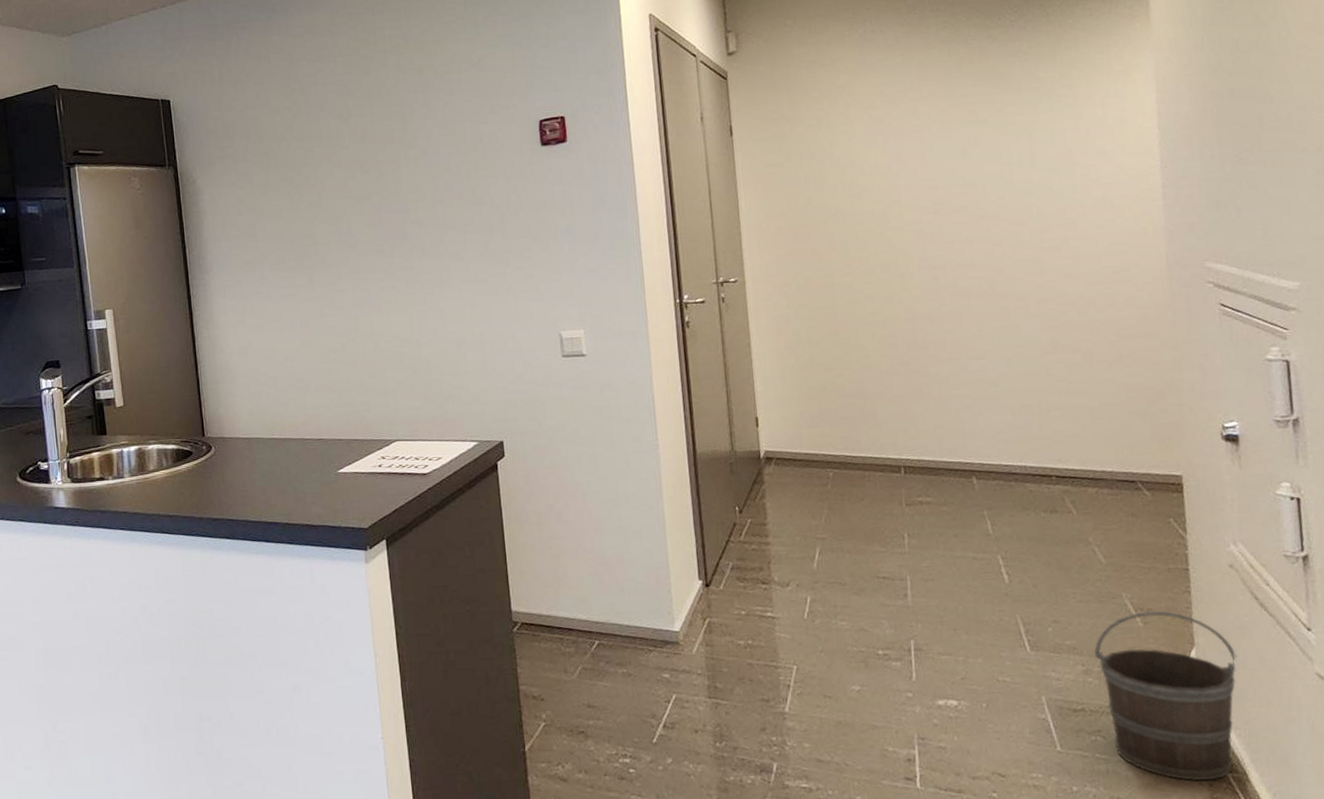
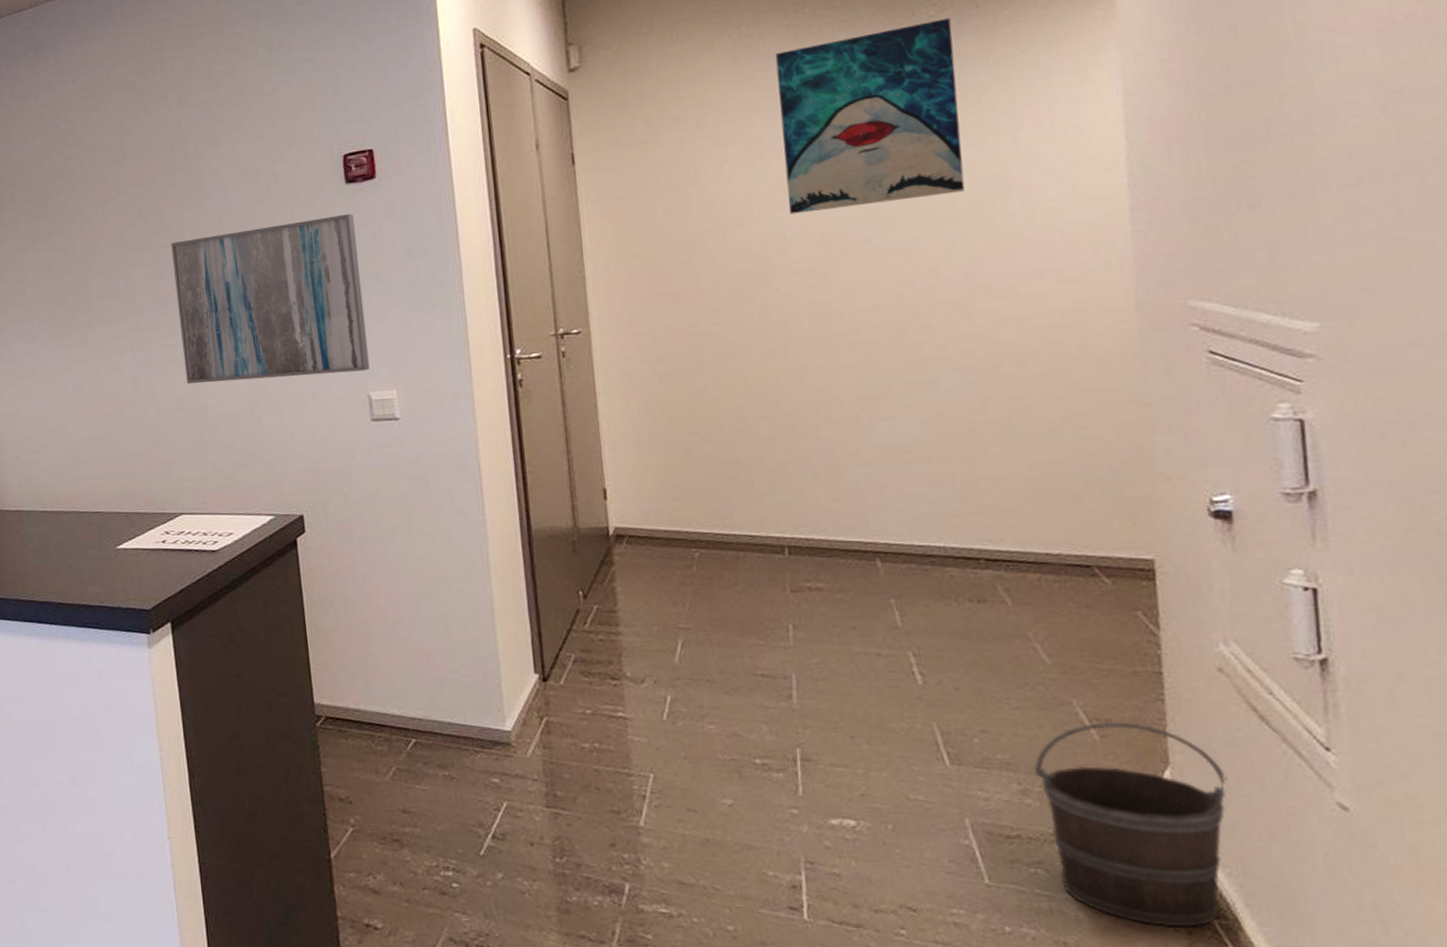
wall art: none [388,172,561,323] -> present [170,213,370,385]
wall art: none [892,23,1039,184] -> present [775,18,965,214]

